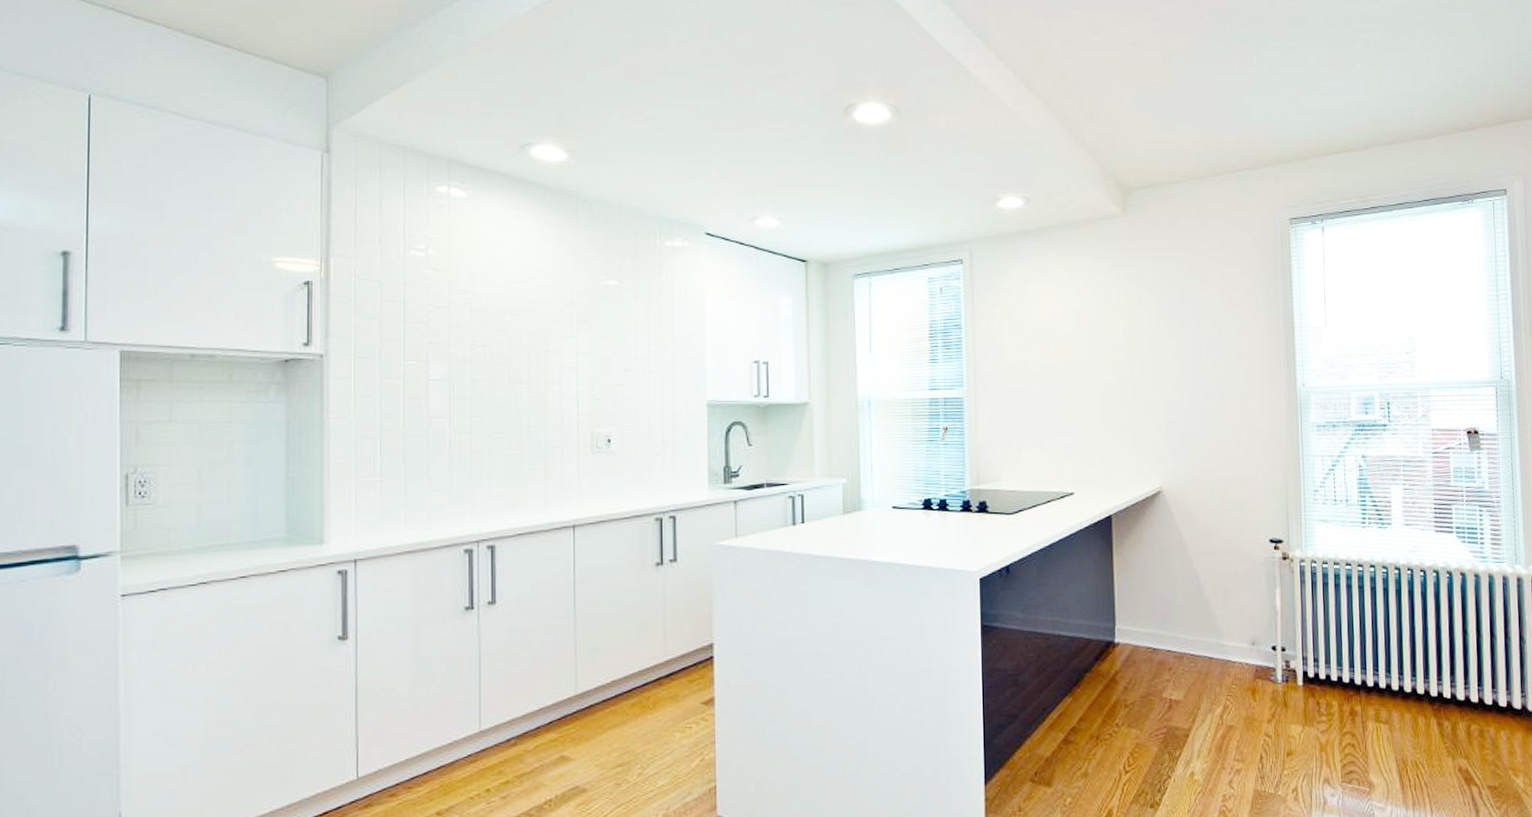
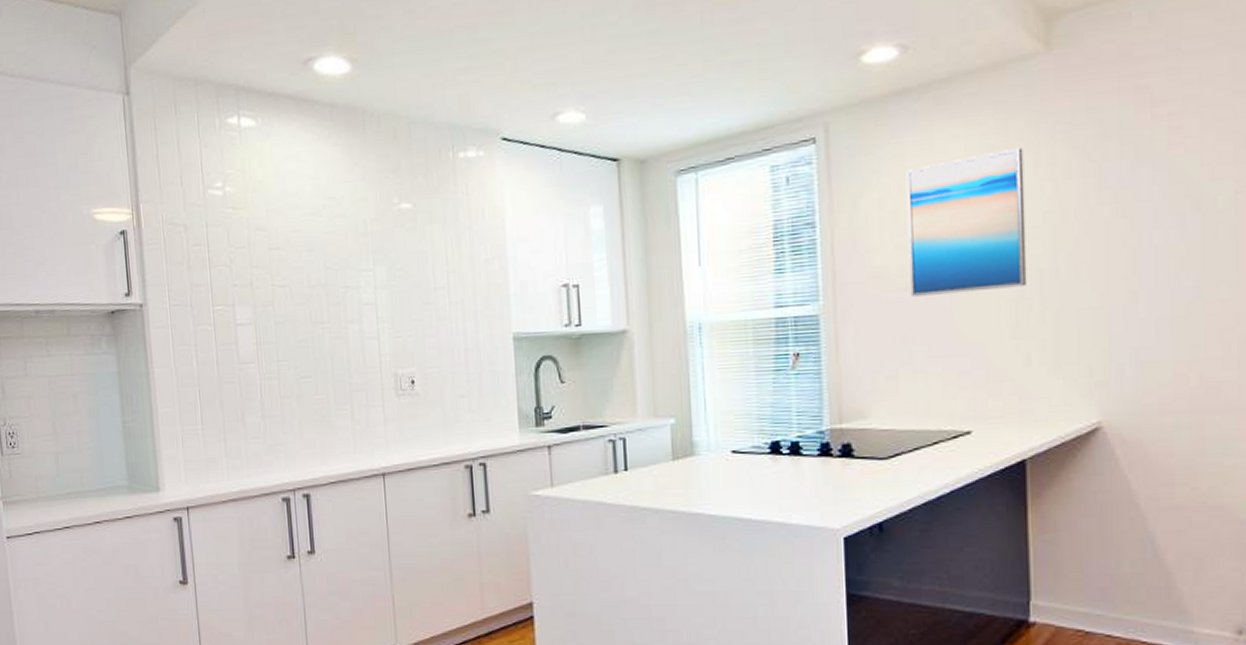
wall art: none [1028,281,1112,387] -> present [906,147,1027,296]

